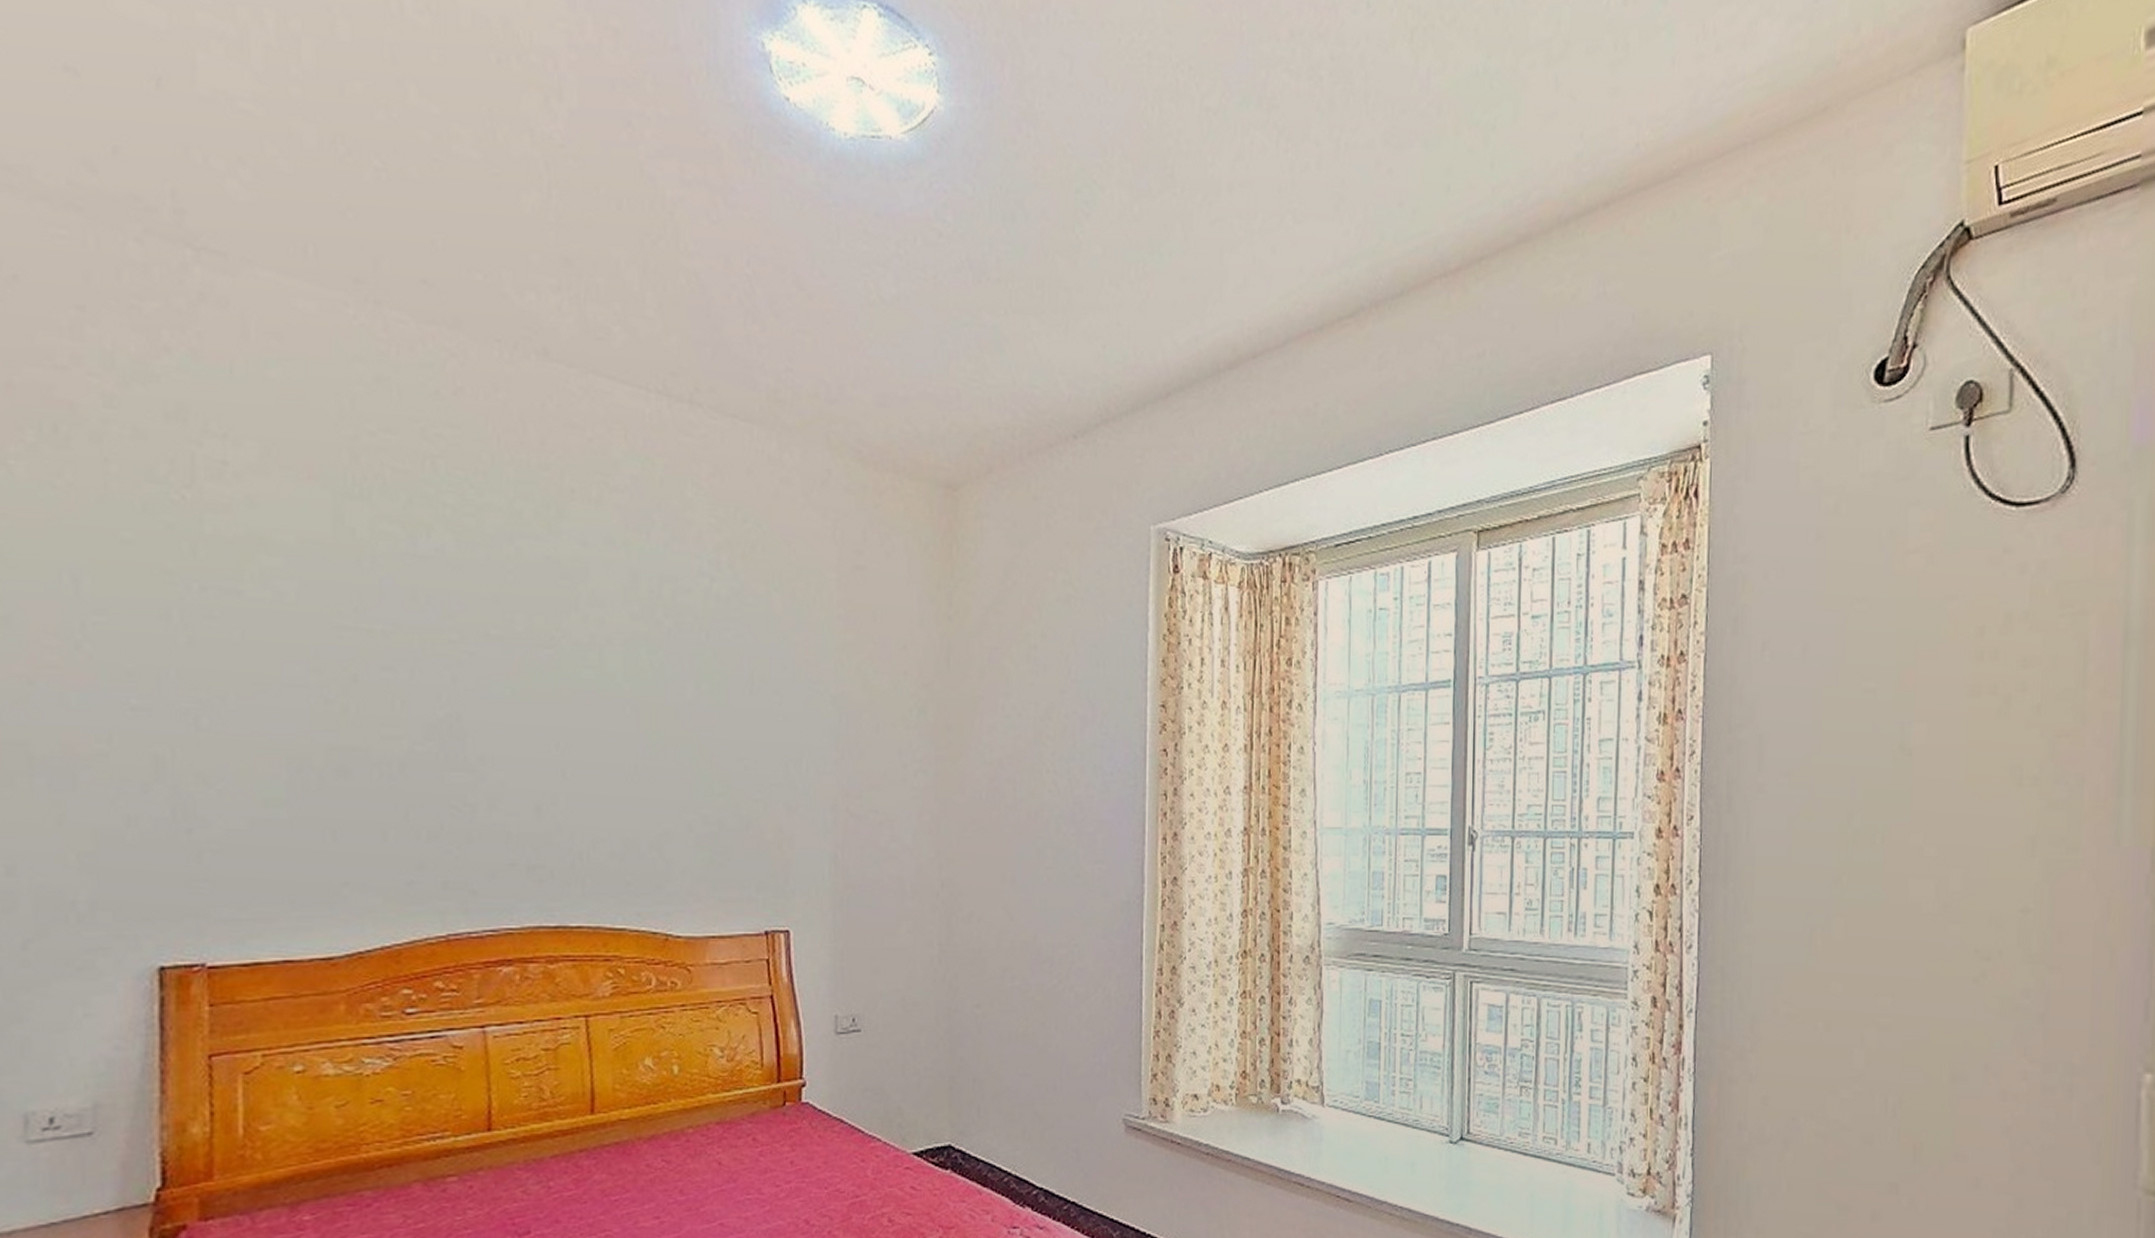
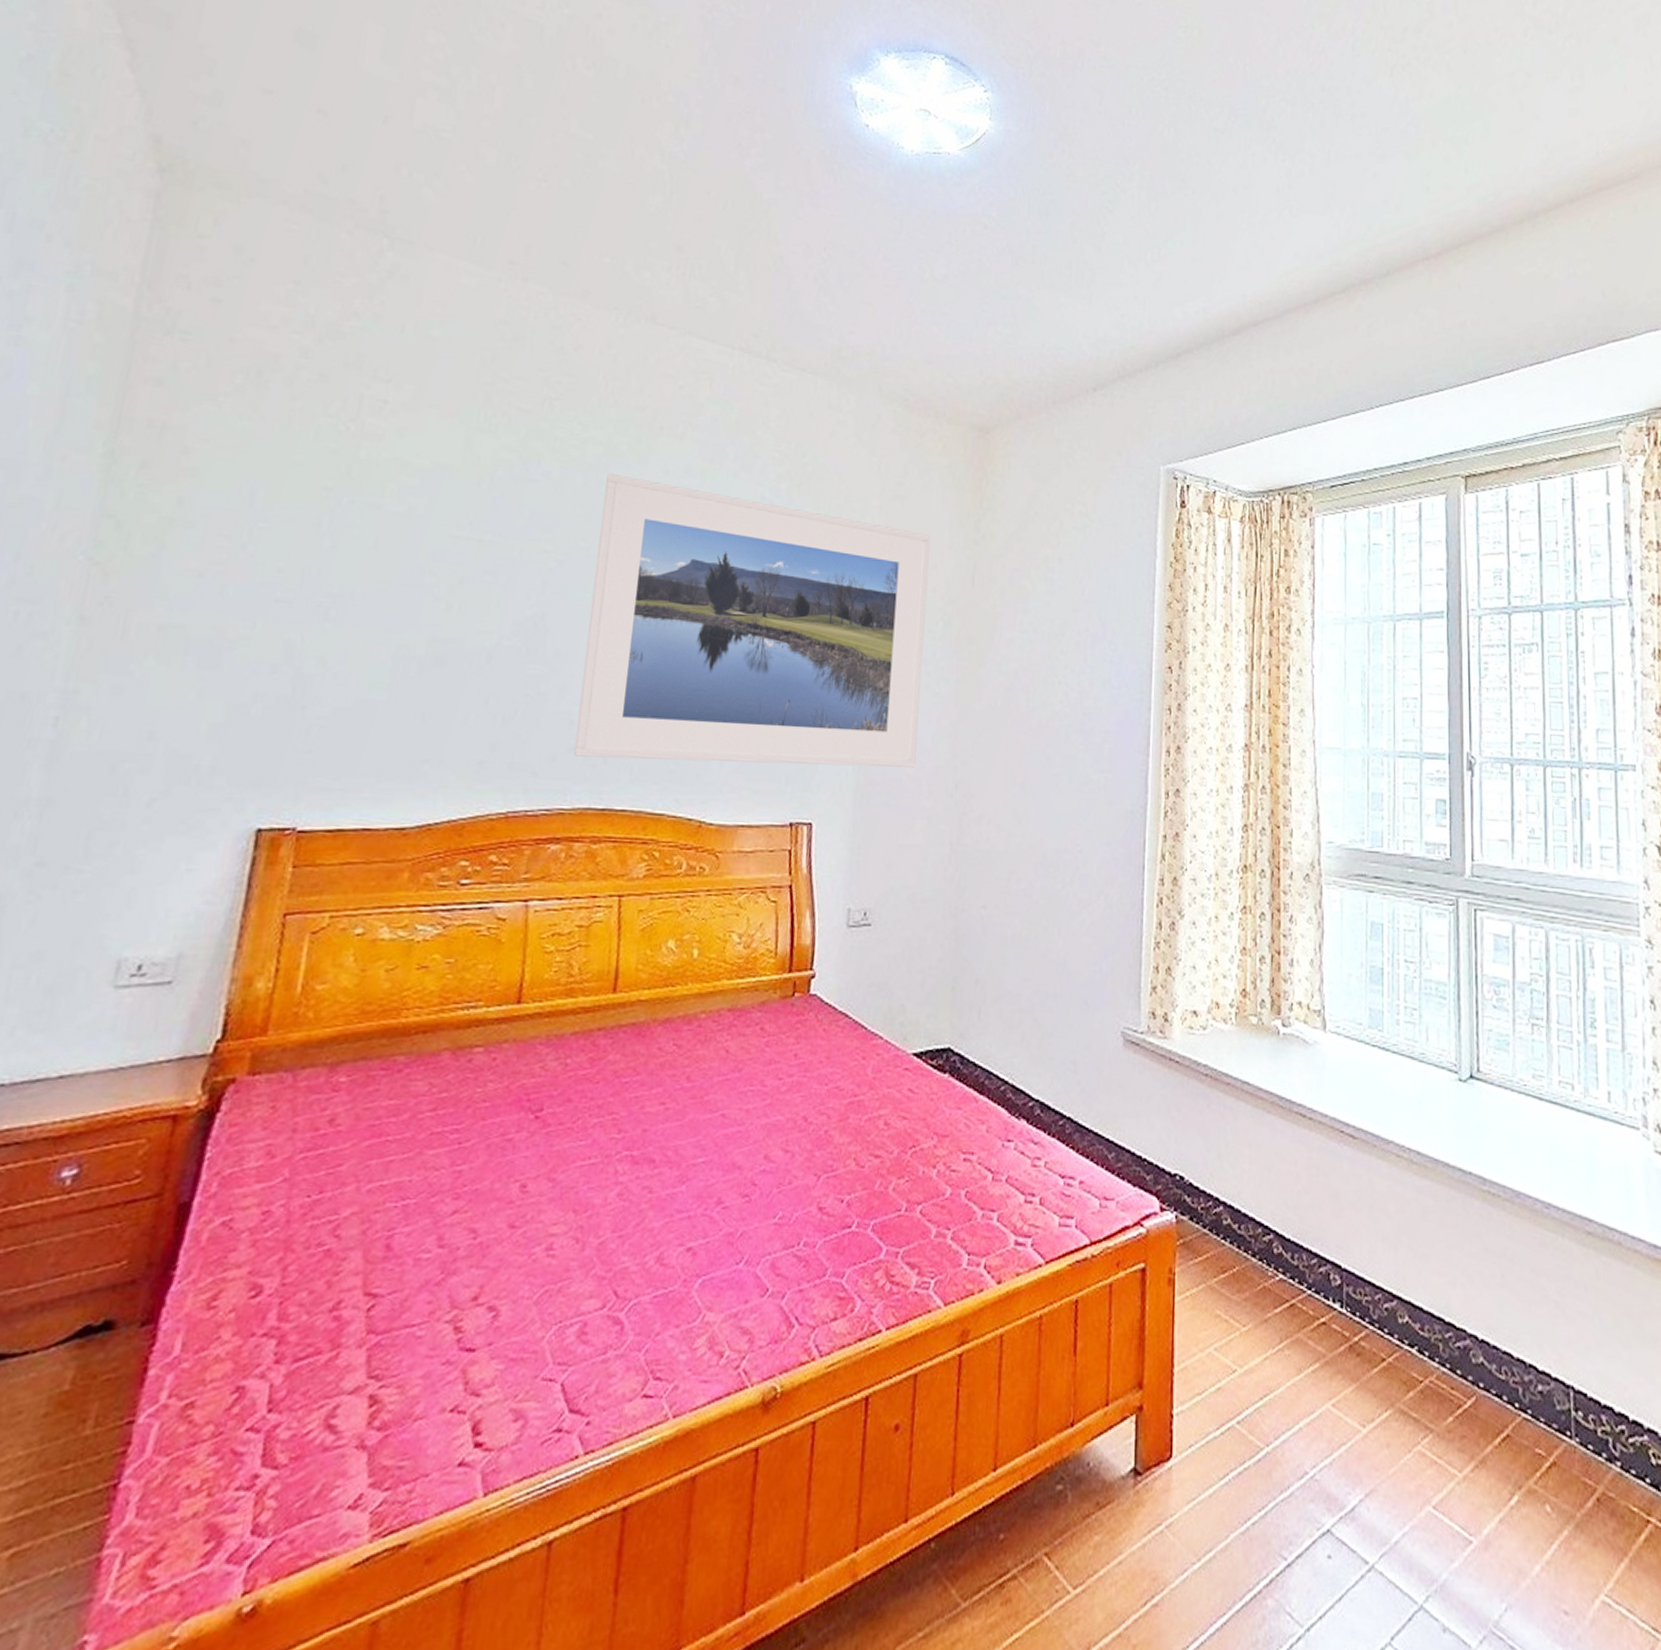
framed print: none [513,546,898,872] -> present [574,473,931,768]

